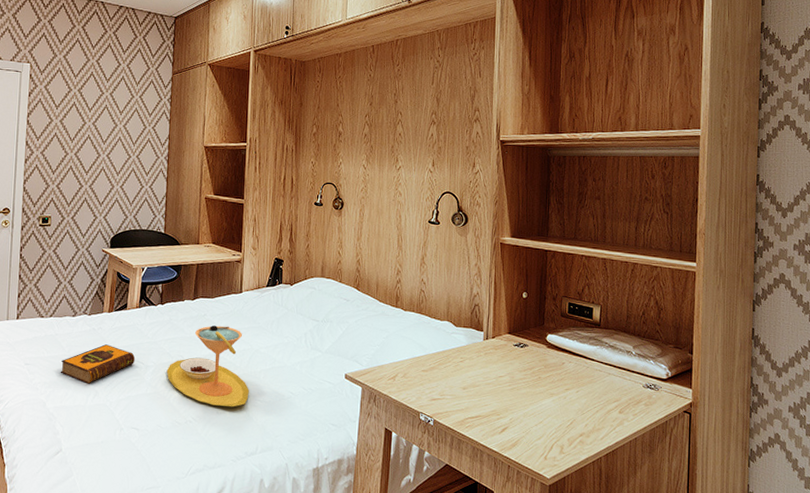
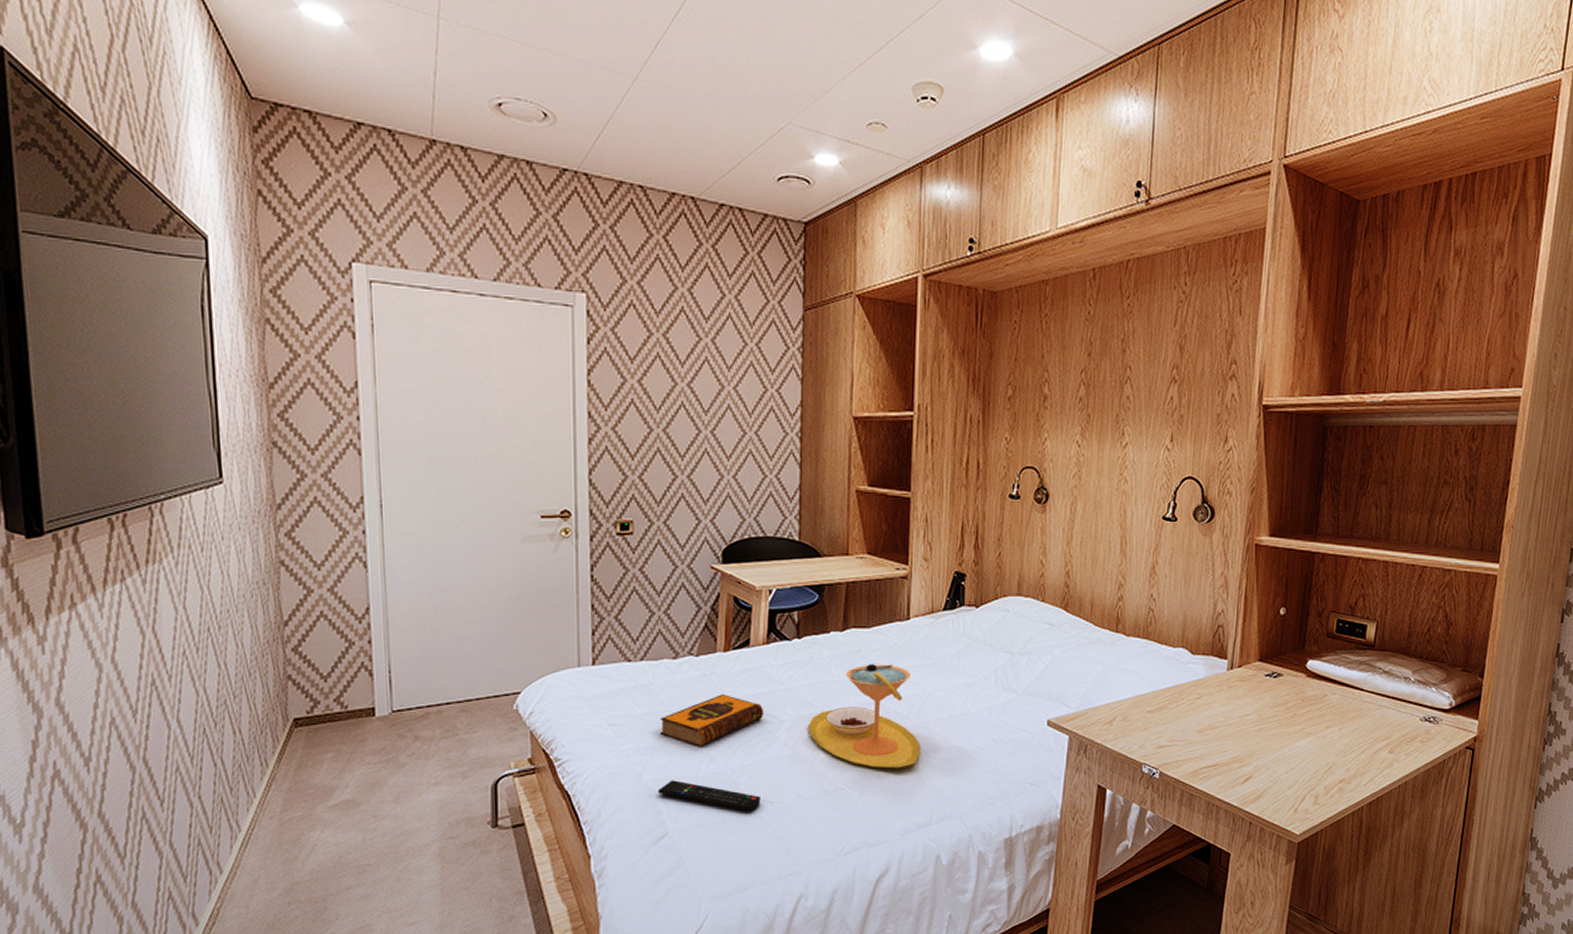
remote control: none [56,408,130,435] -> present [658,780,761,811]

